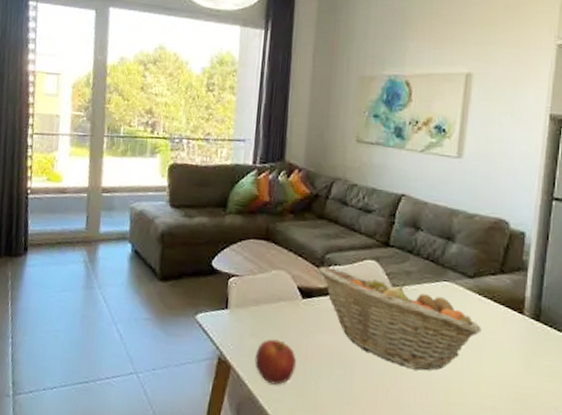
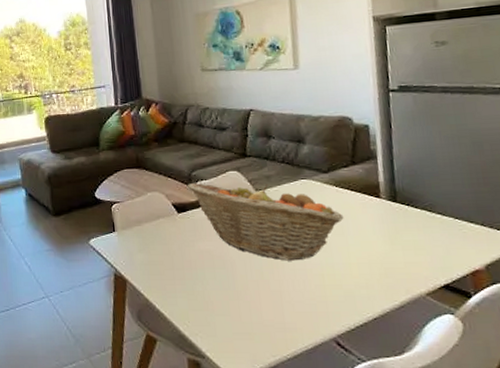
apple: present [255,339,296,385] -> none [145,252,183,291]

